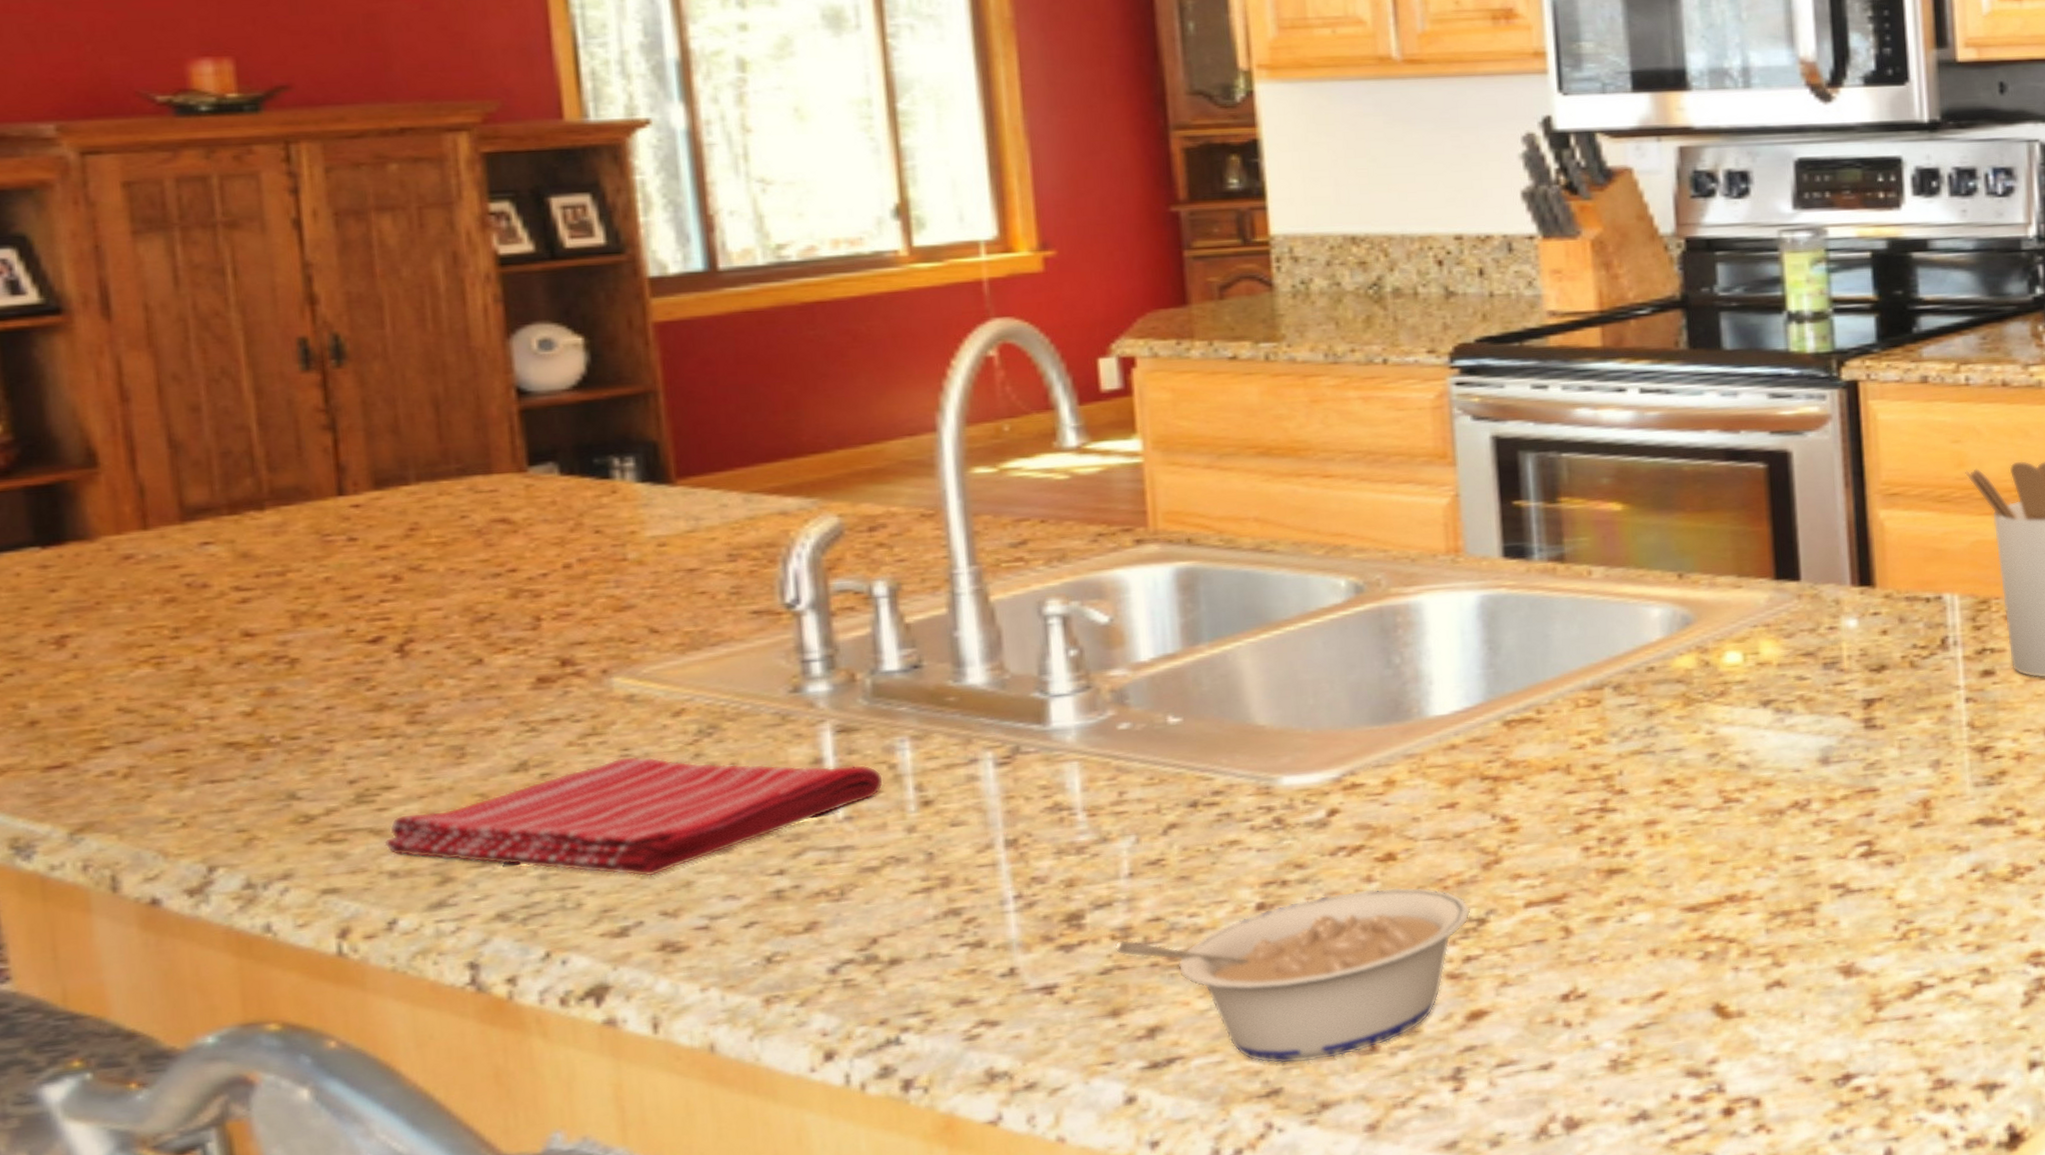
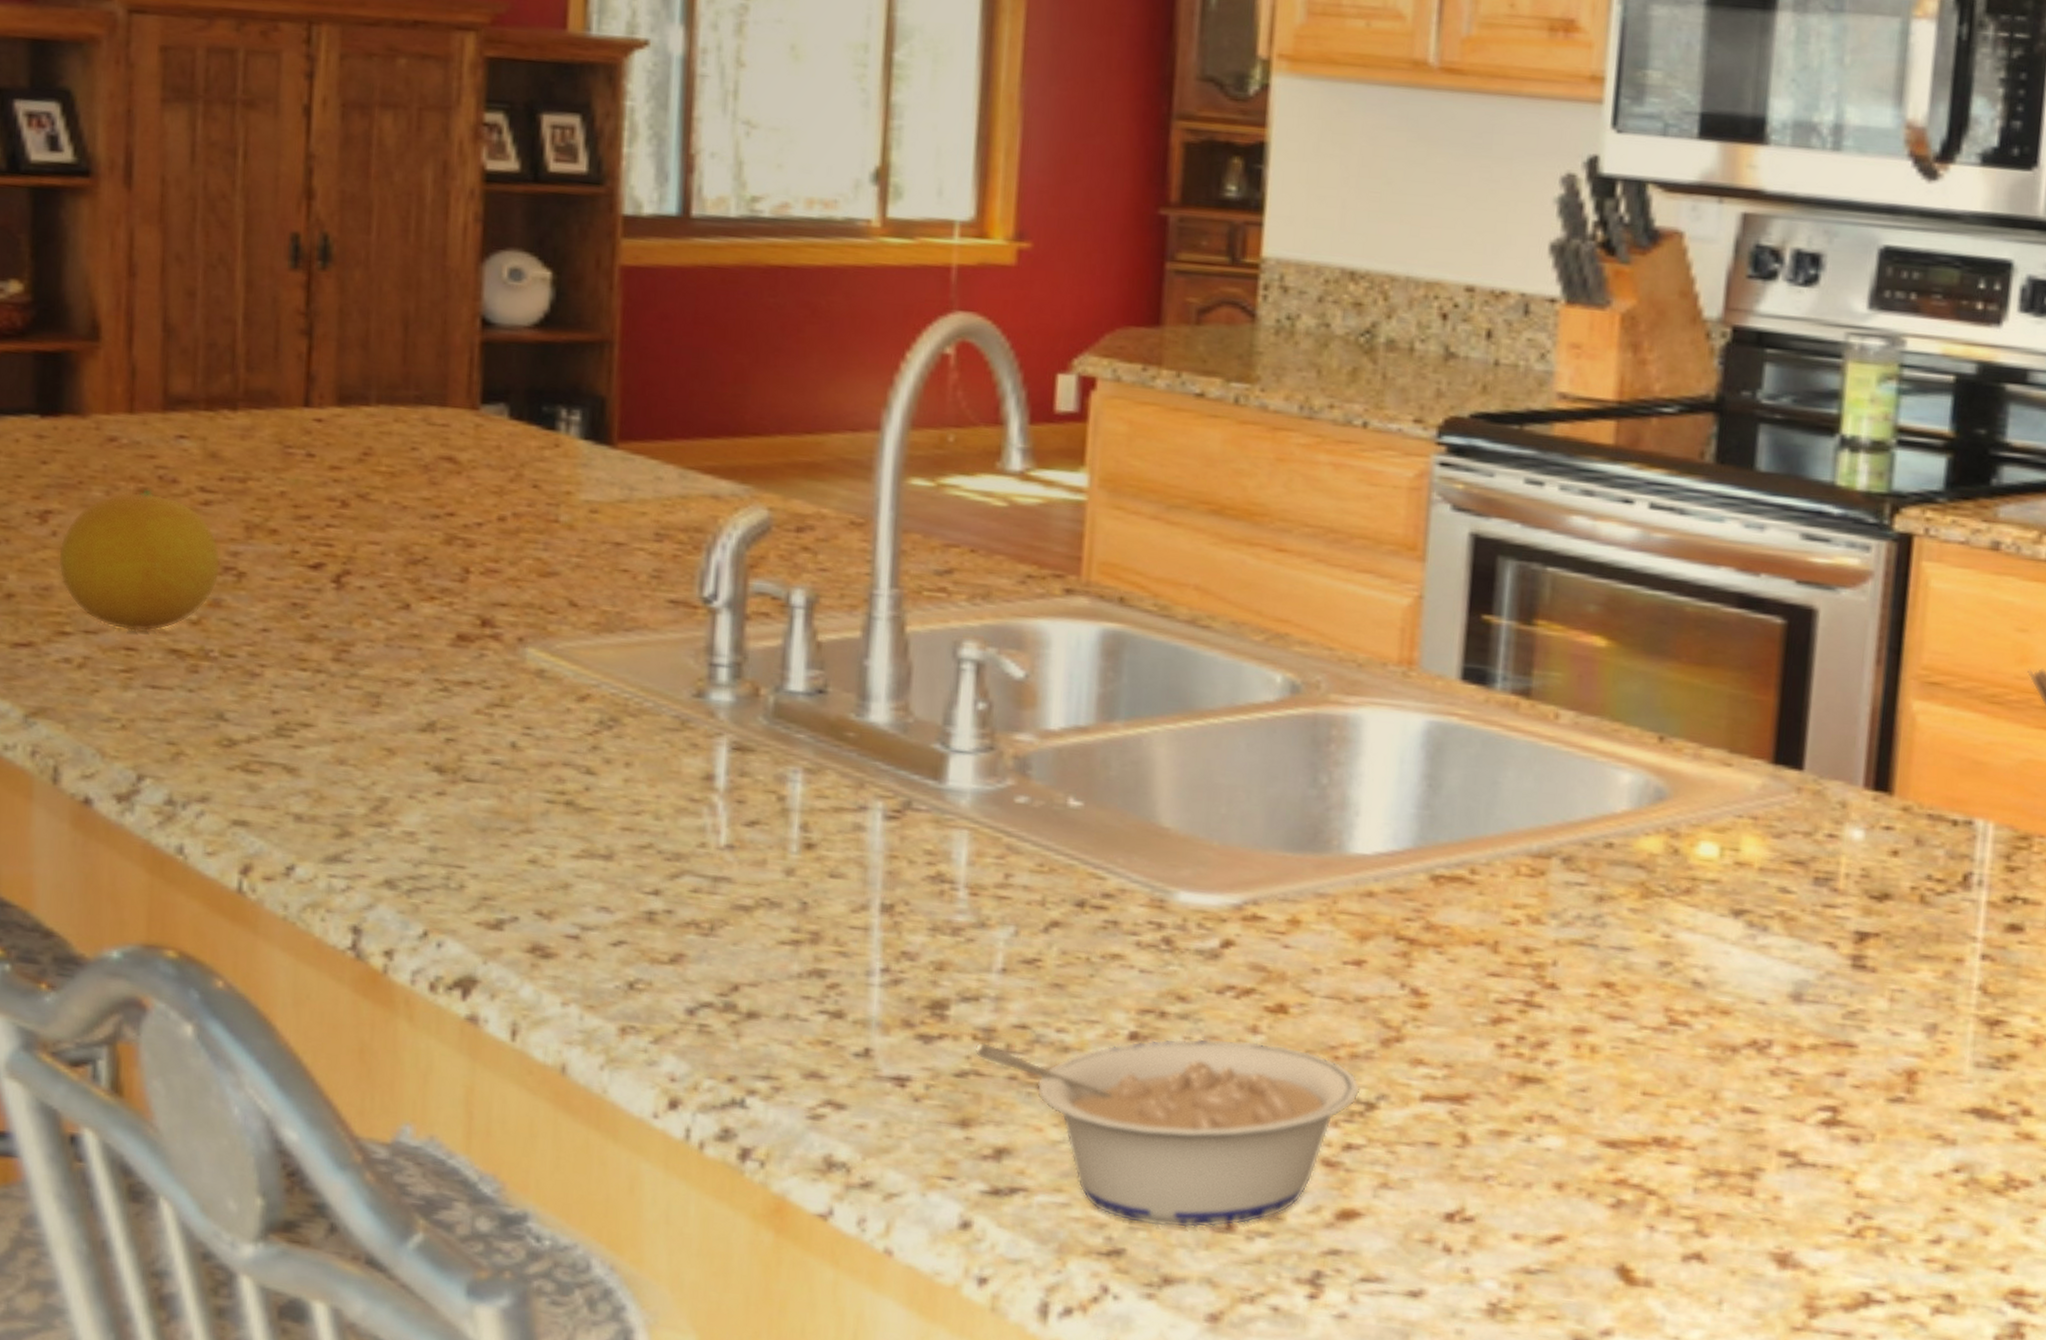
fruit: none [83,597,270,734] -> present [58,489,221,632]
dish towel: present [384,756,884,877] -> none [294,735,771,871]

